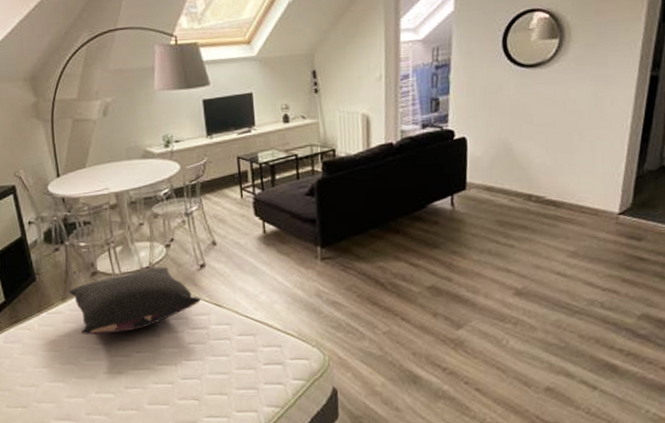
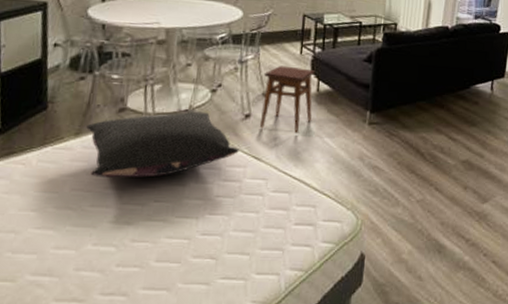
stool: none [210,211,263,277] -> present [259,65,316,133]

